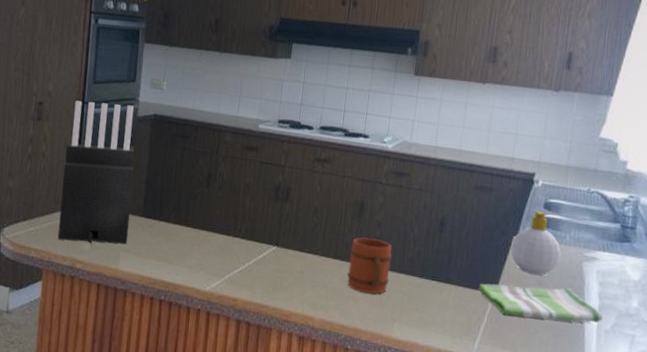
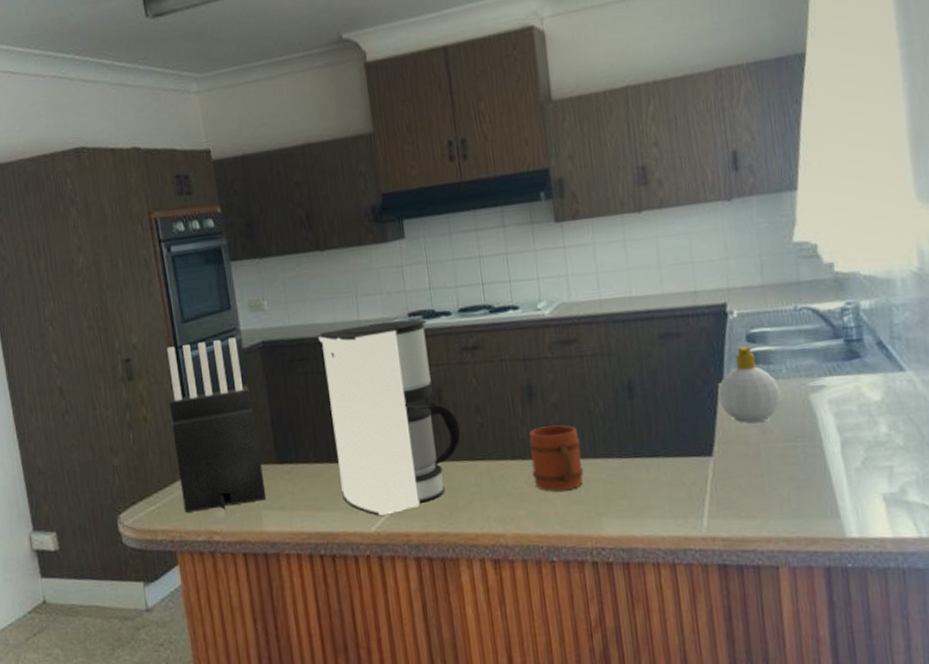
coffee maker: none [189,119,299,280] -> present [319,319,461,516]
dish towel: present [478,283,603,323] -> none [691,429,849,479]

